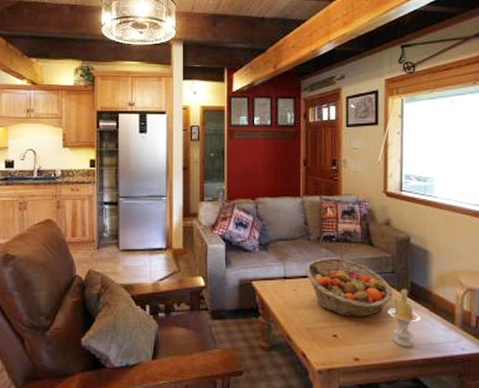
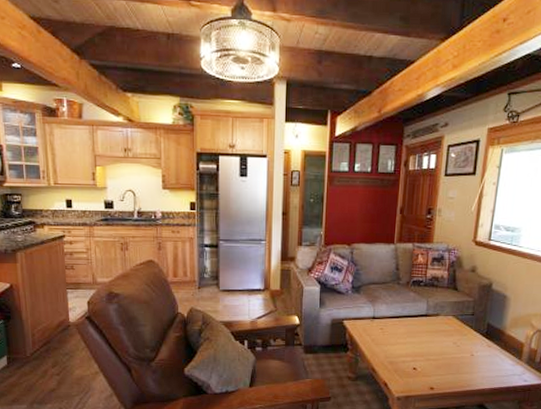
fruit basket: present [304,258,392,317] -> none [392,300,470,353]
candle: present [388,289,420,348] -> none [464,329,492,379]

